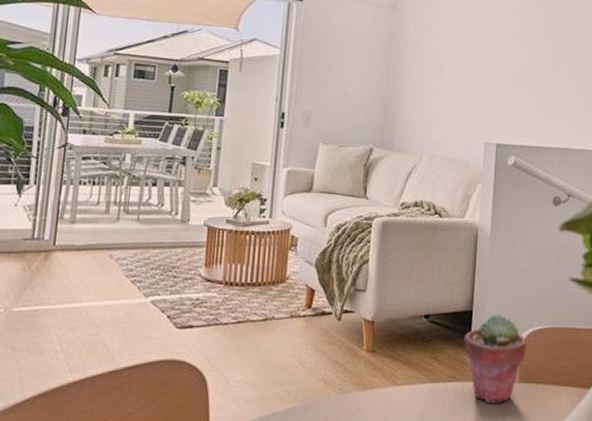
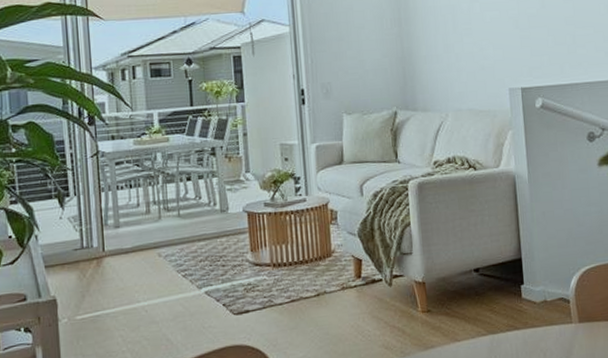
potted succulent: present [464,313,527,403] -> none [517,257,582,347]

